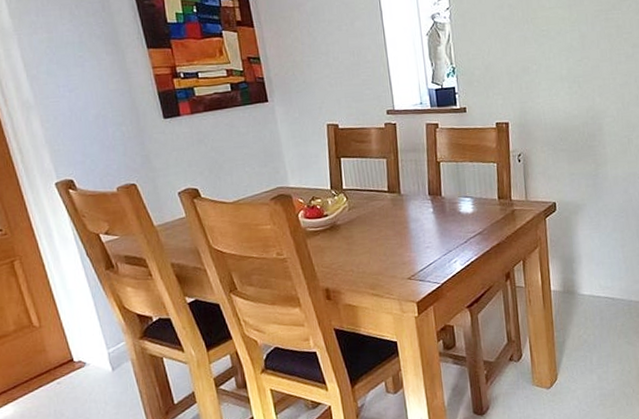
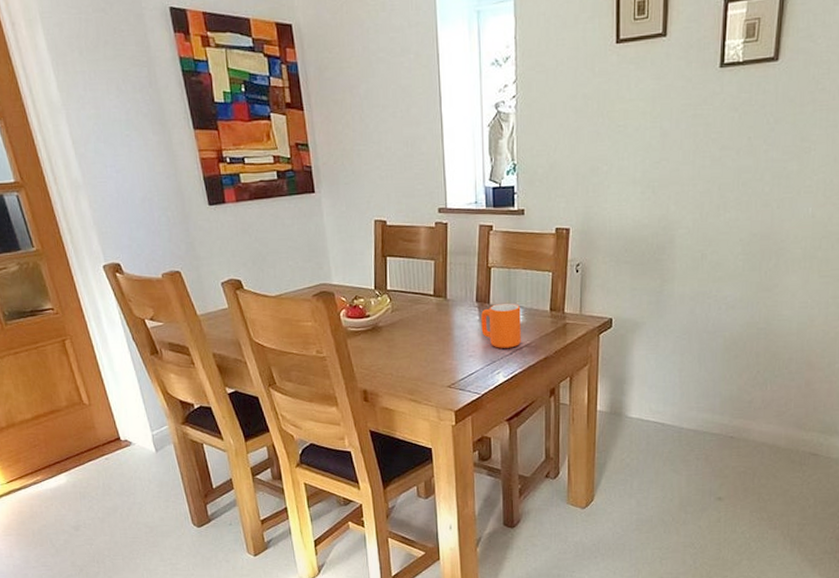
mug: none [434,194,474,238] -> present [481,303,521,348]

